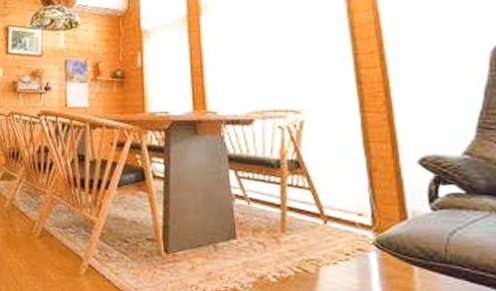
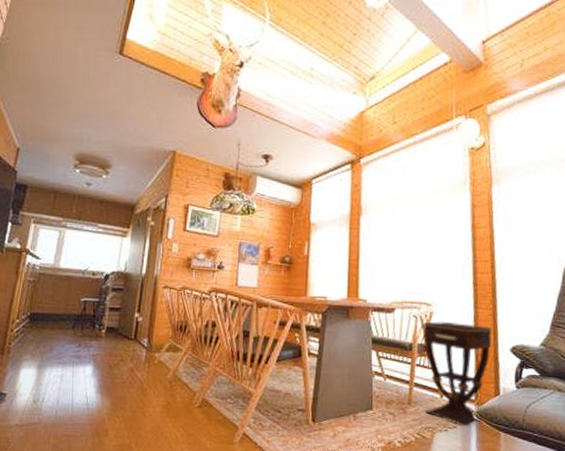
side table: none [293,132,390,258] -> present [423,321,492,426]

